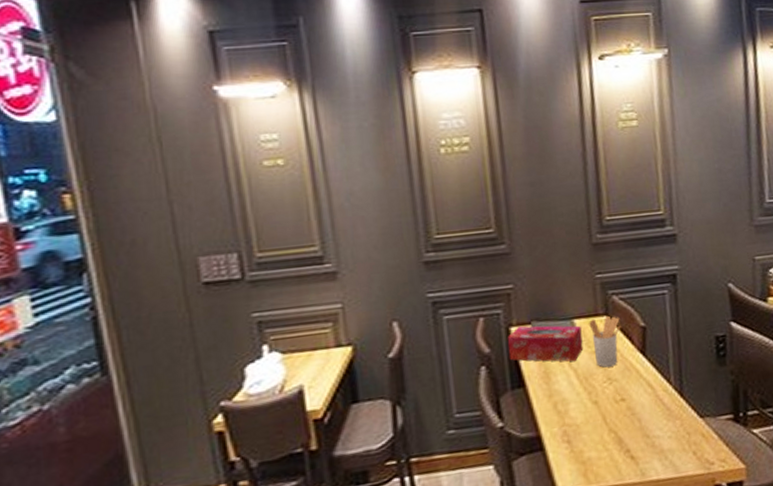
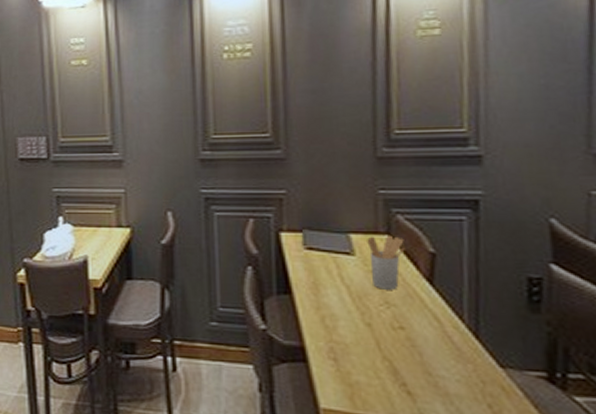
tissue box: present [507,325,584,362] -> none [276,232,359,278]

